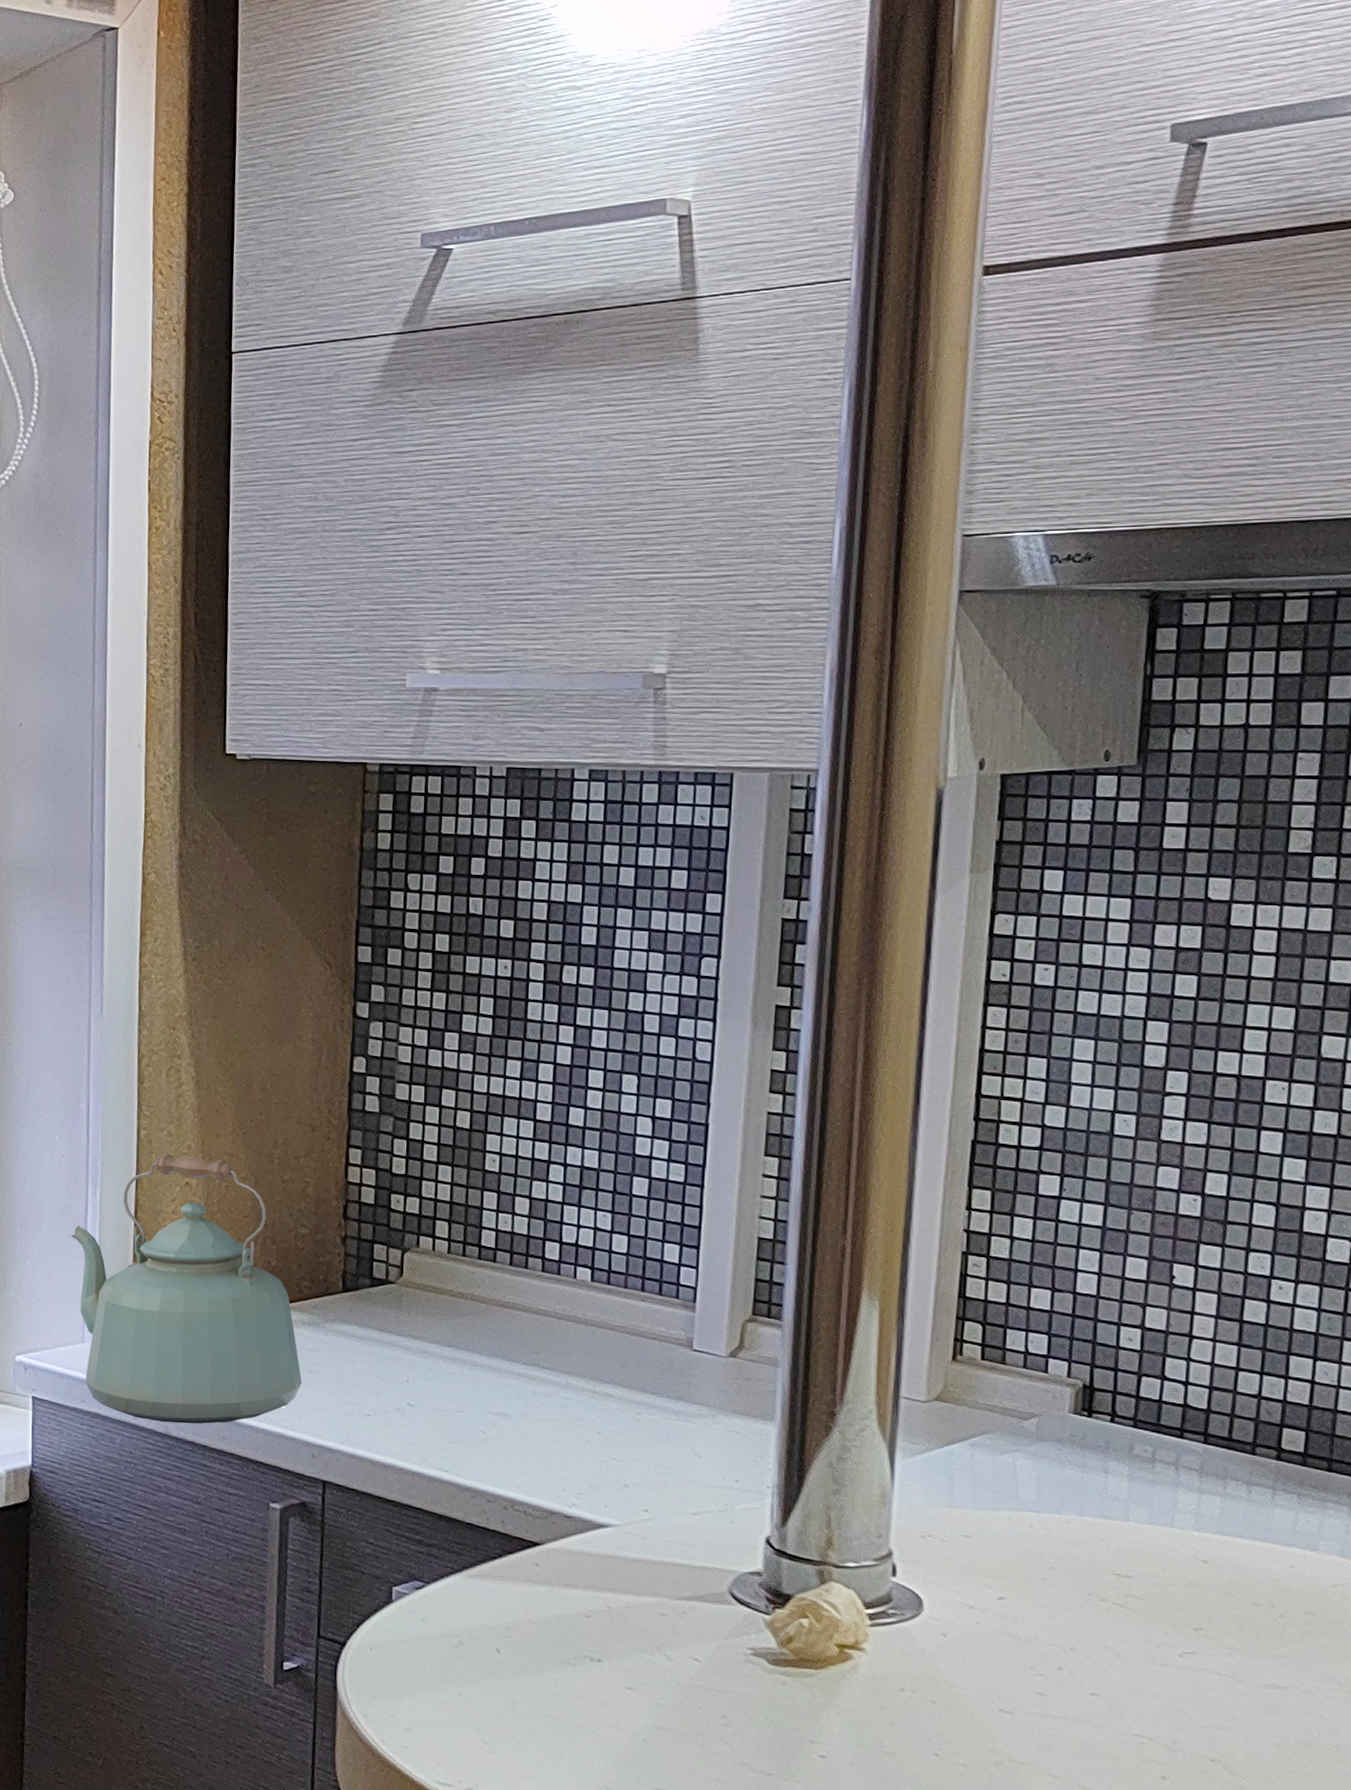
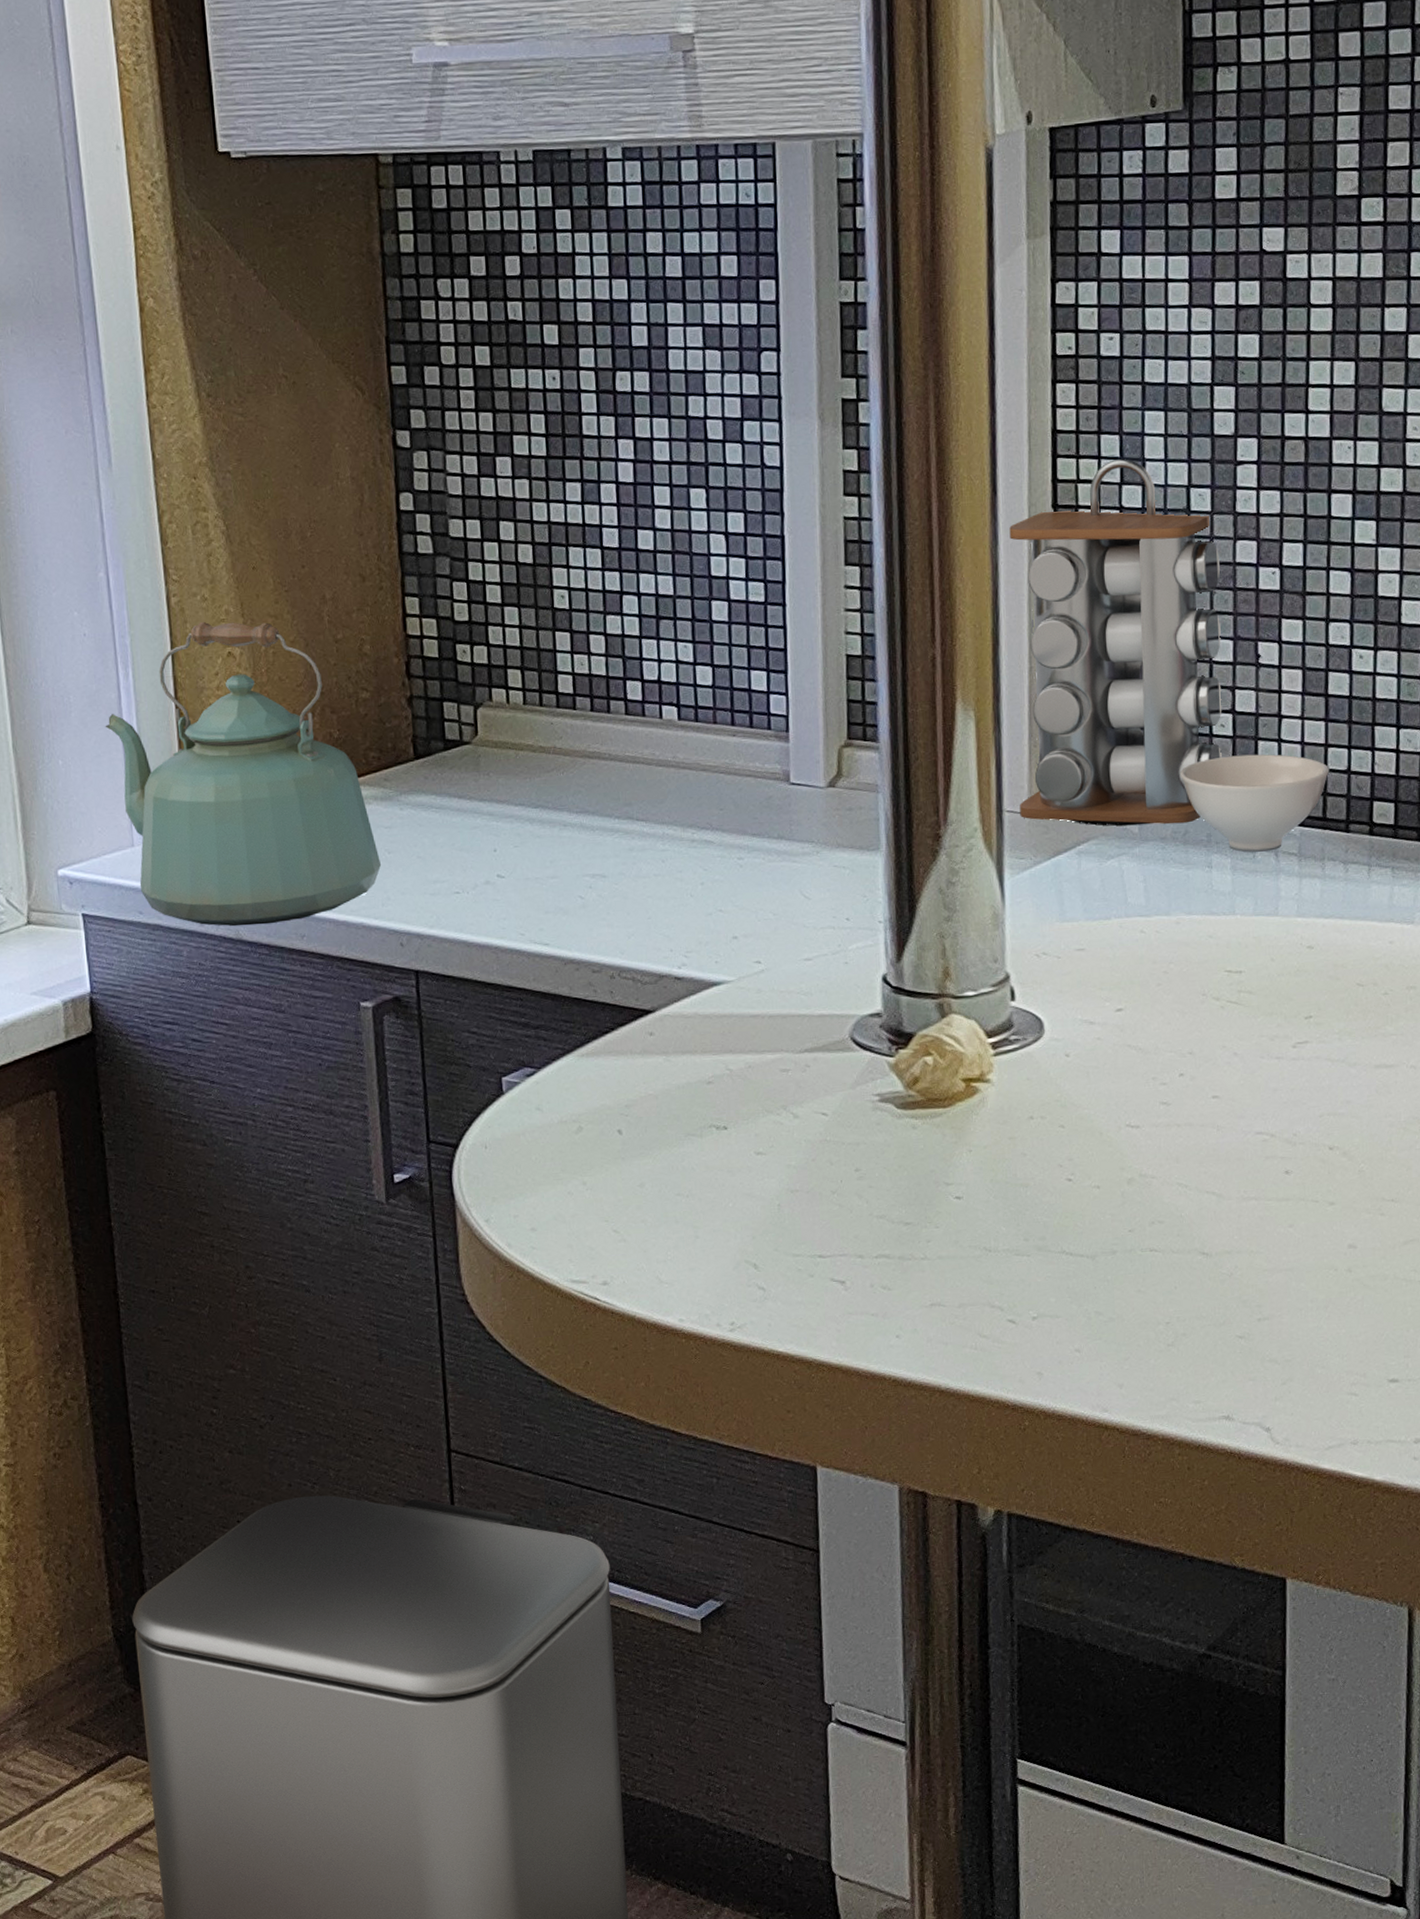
spice rack: none [916,1081,1140,1428] -> present [1009,459,1223,826]
bowl: none [1082,1368,1239,1464] -> present [1179,754,1330,853]

